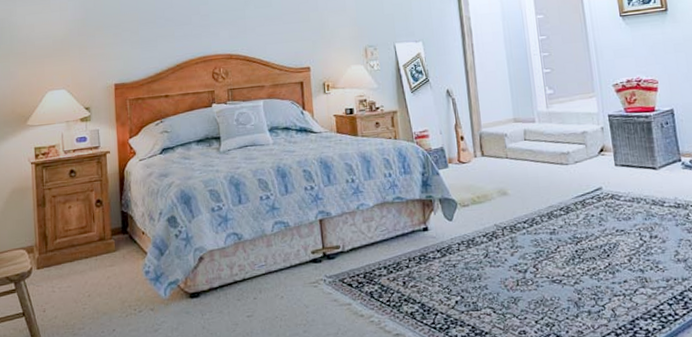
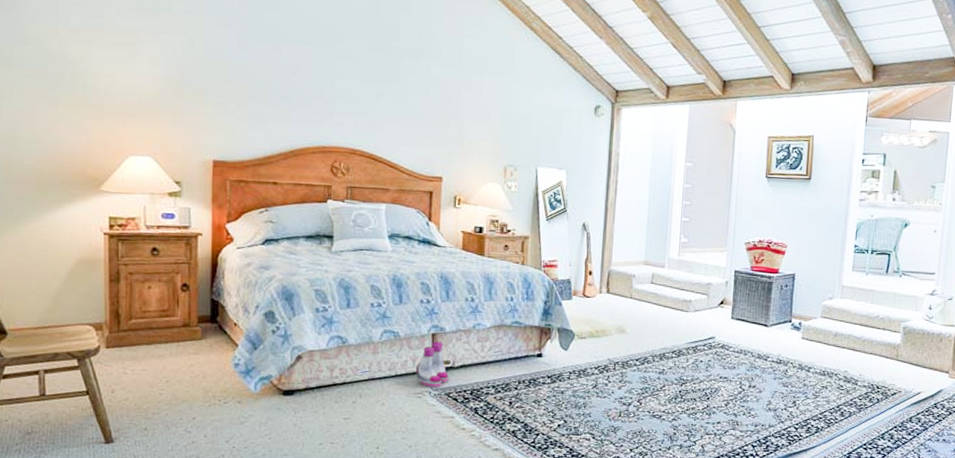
boots: none [308,226,341,275] -> present [415,341,449,388]

